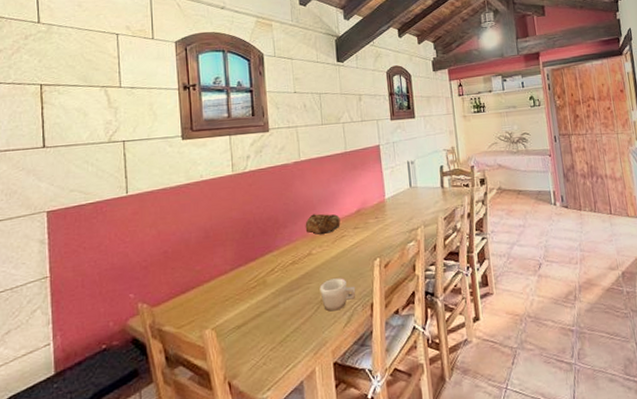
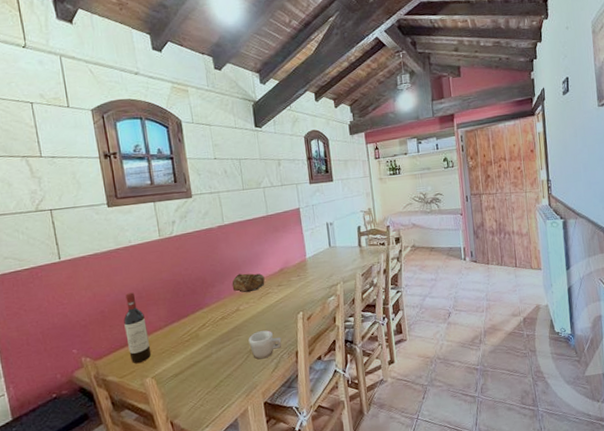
wine bottle: none [187,231,214,313] -> present [123,292,152,364]

